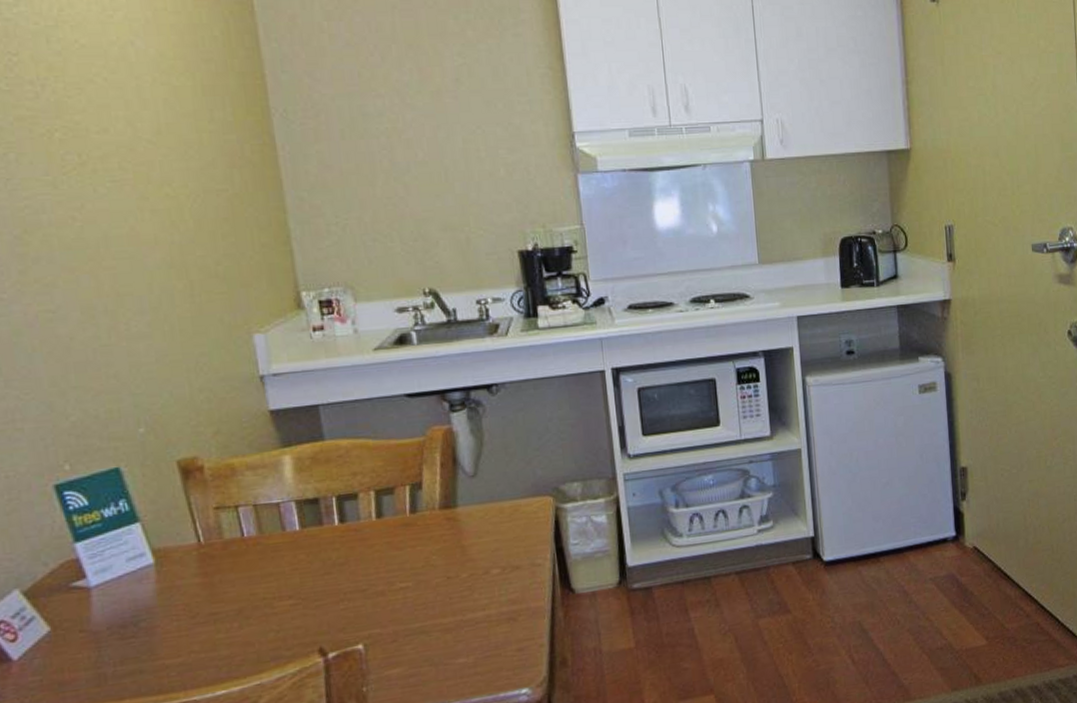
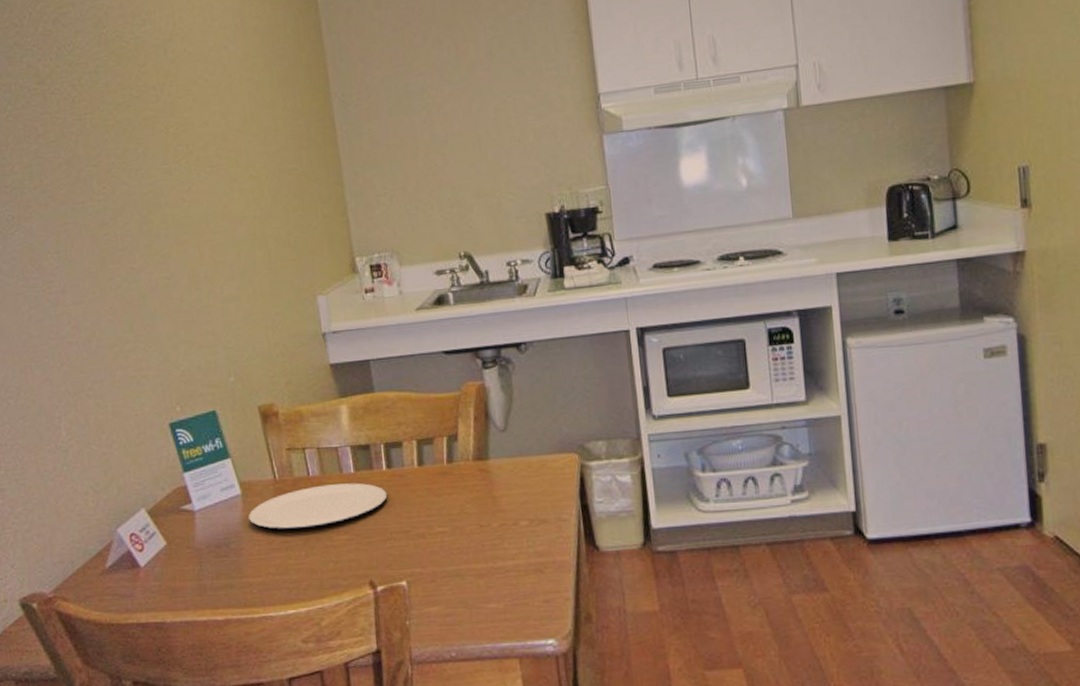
plate: none [164,541,341,601] -> present [248,483,388,530]

